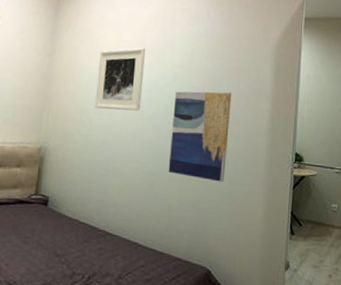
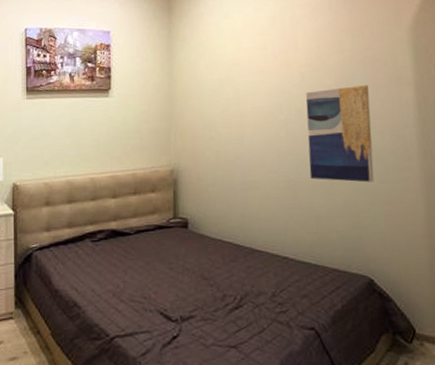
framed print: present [95,47,146,111] -> none [219,52,271,123]

